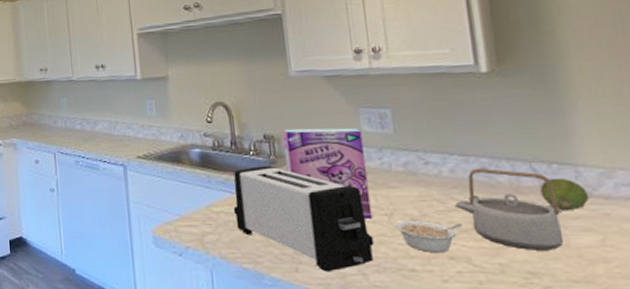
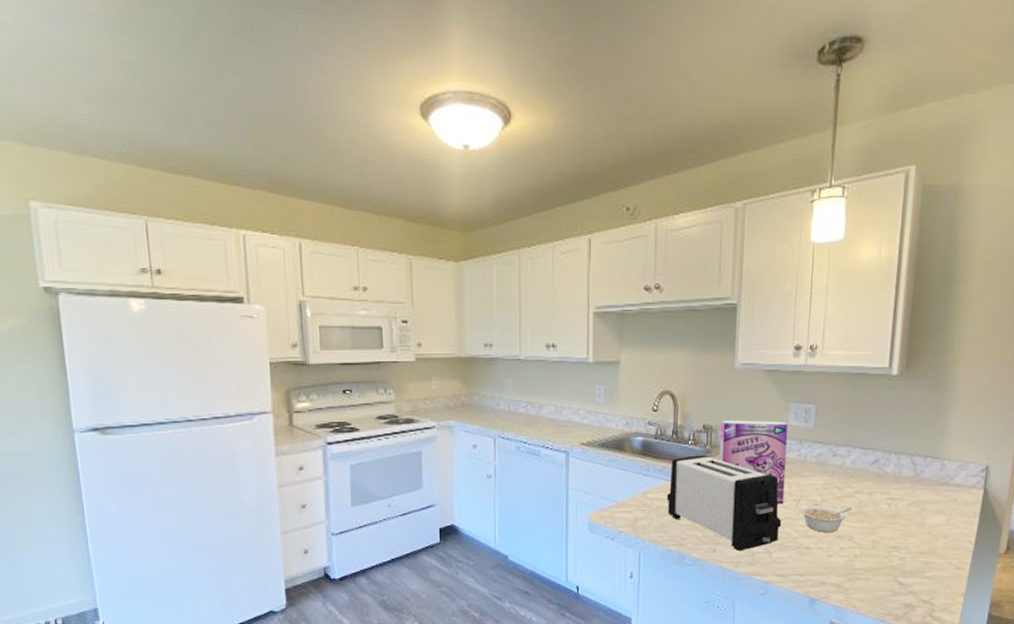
teapot: present [454,167,565,250] -> none [849,460,925,529]
fruit: present [540,177,590,211] -> none [913,469,947,497]

